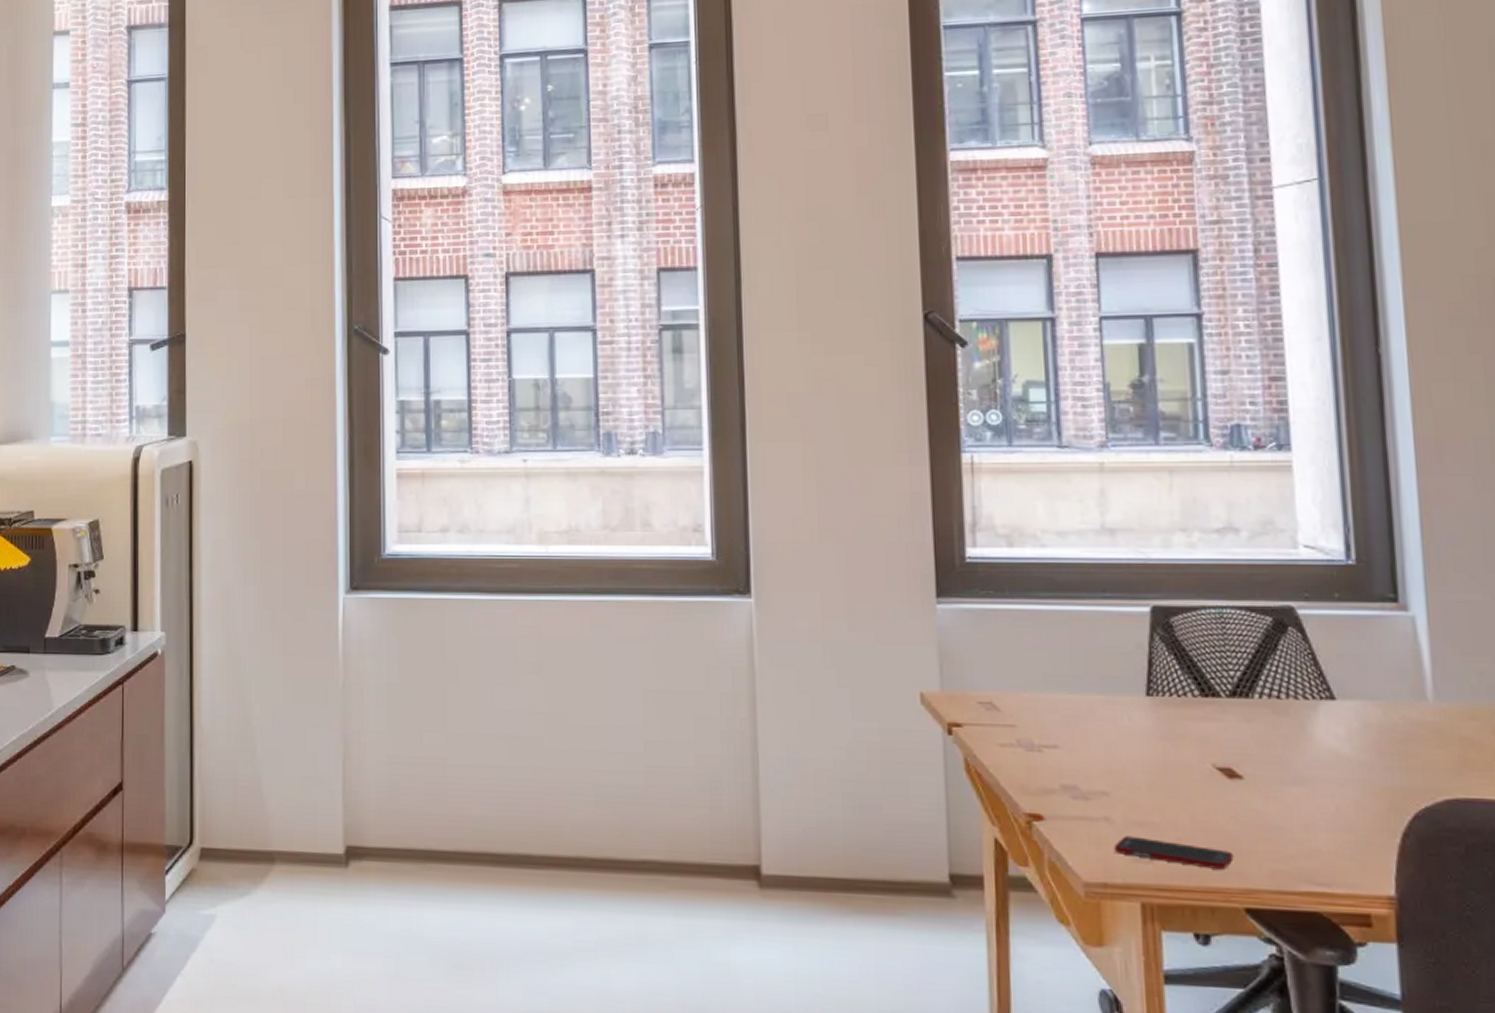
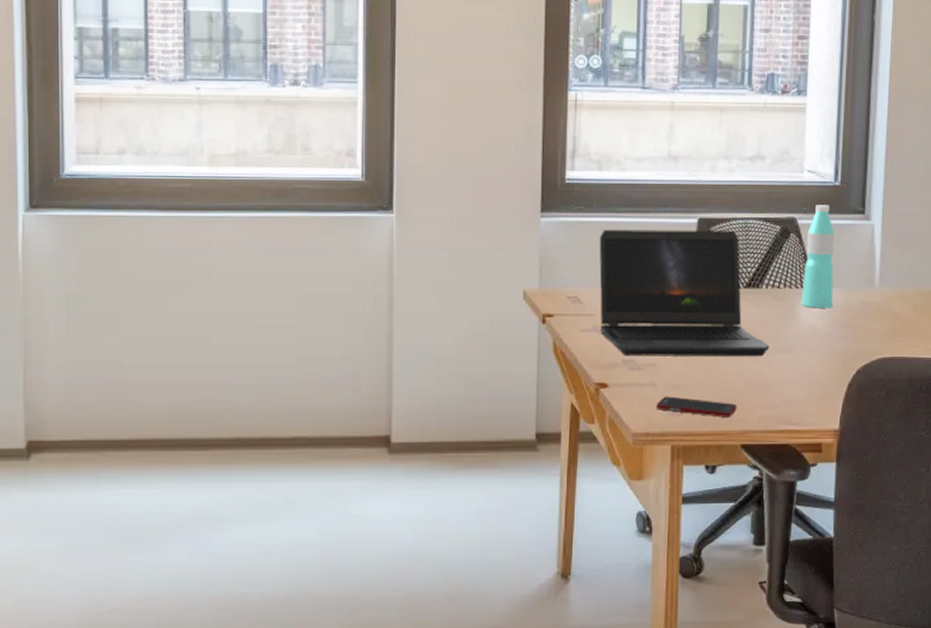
laptop computer: none [1016,619,1274,790] -> present [599,229,770,357]
water bottle: none [1312,590,1366,728] -> present [801,205,835,308]

